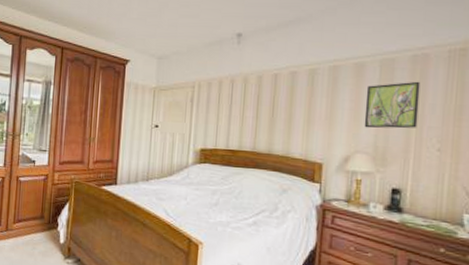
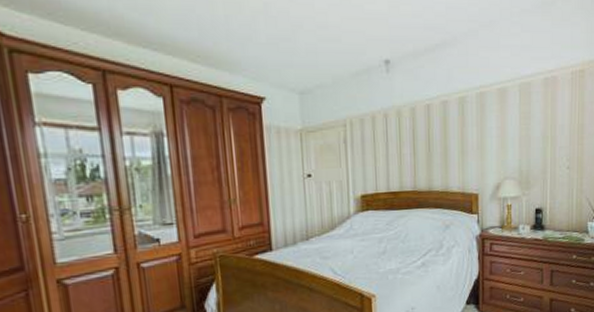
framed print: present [364,81,421,129] -> none [509,104,552,154]

